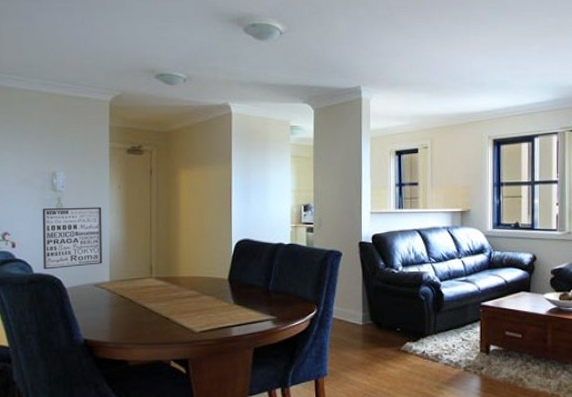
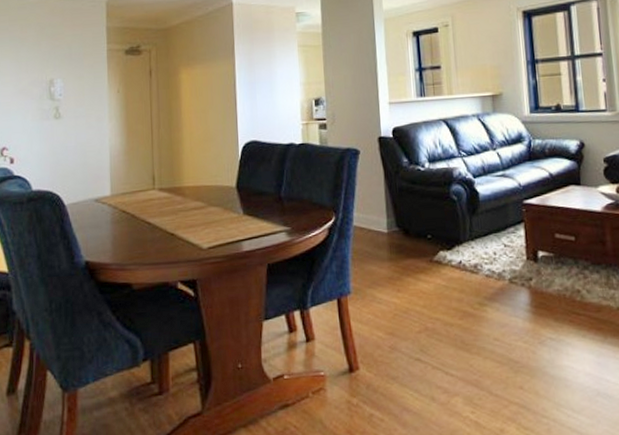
wall art: present [42,207,103,270] -> none [40,114,103,186]

